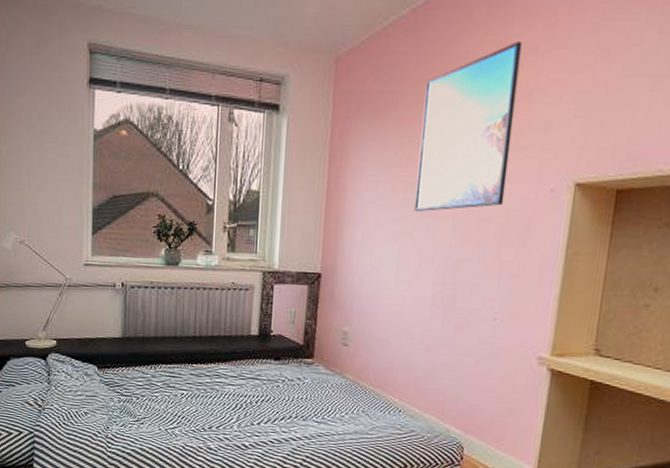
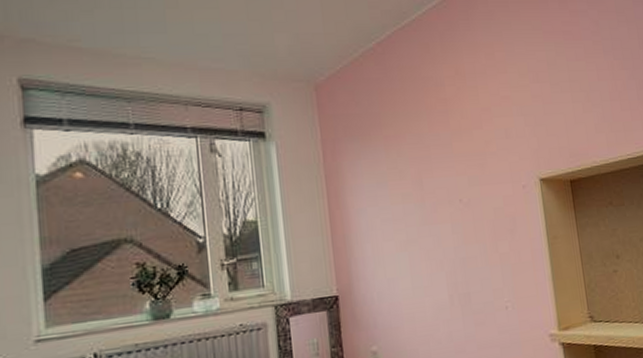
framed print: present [414,41,522,211] -> none [402,68,490,219]

